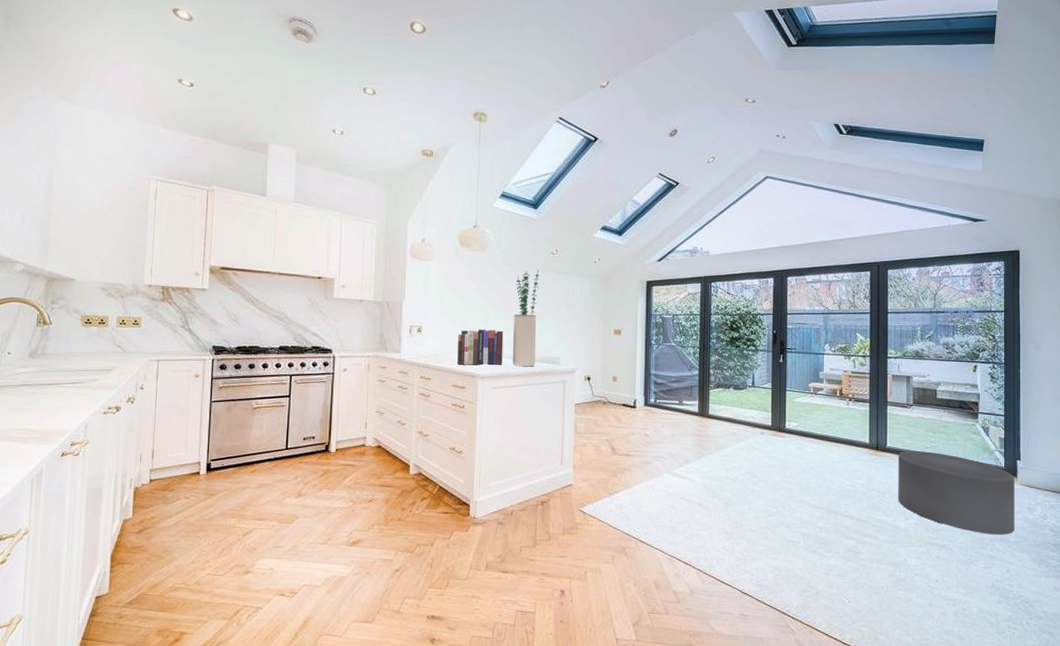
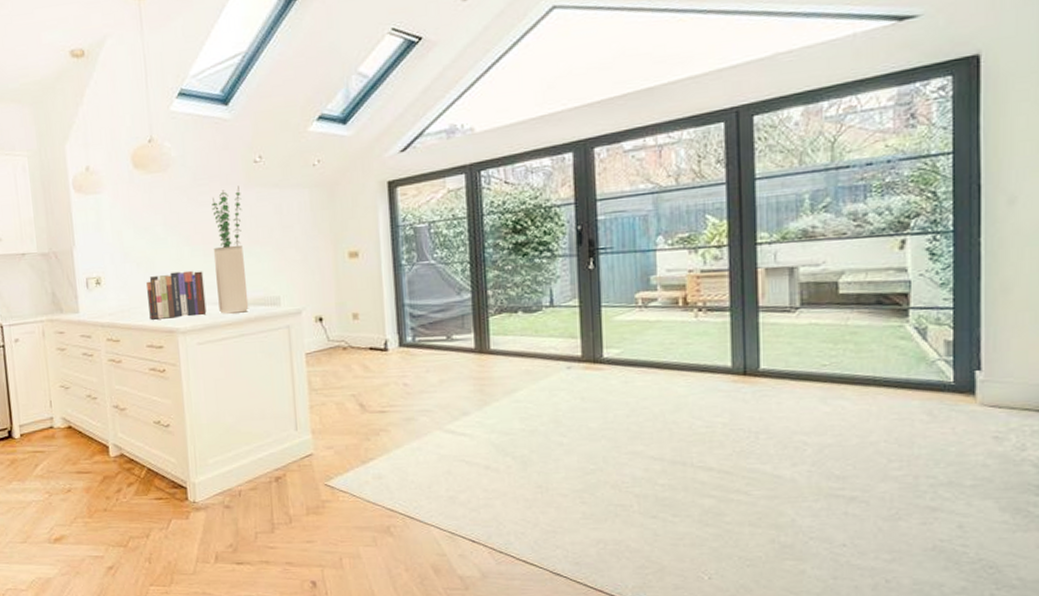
pouf: present [898,451,1015,536] -> none [778,370,971,479]

